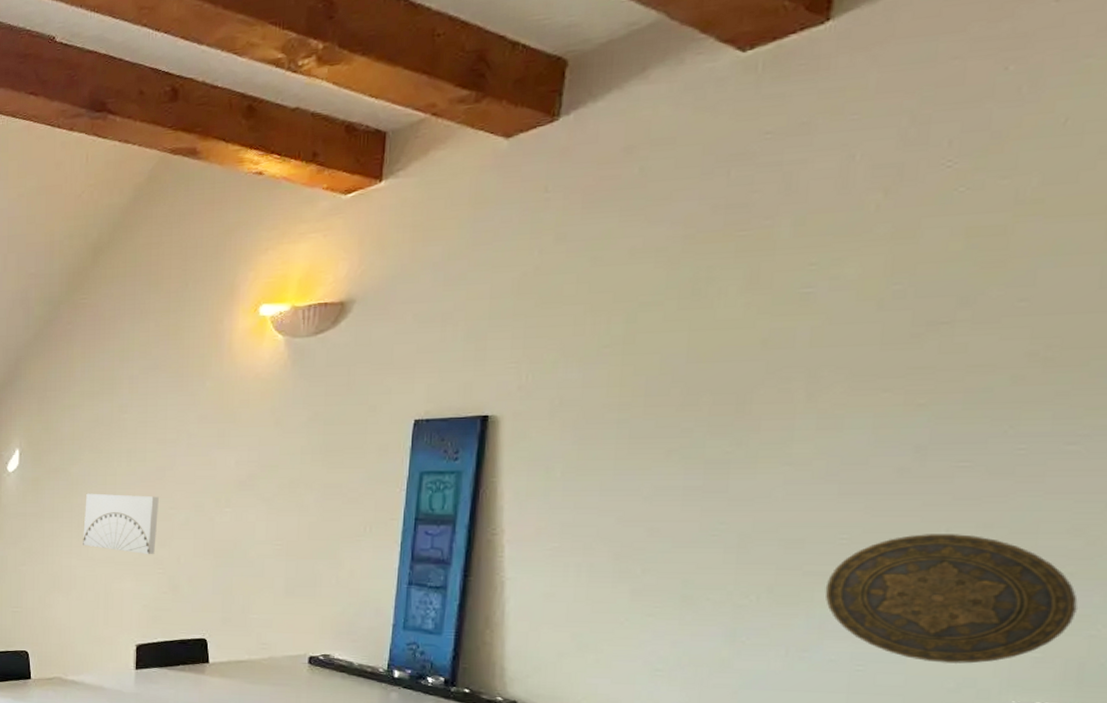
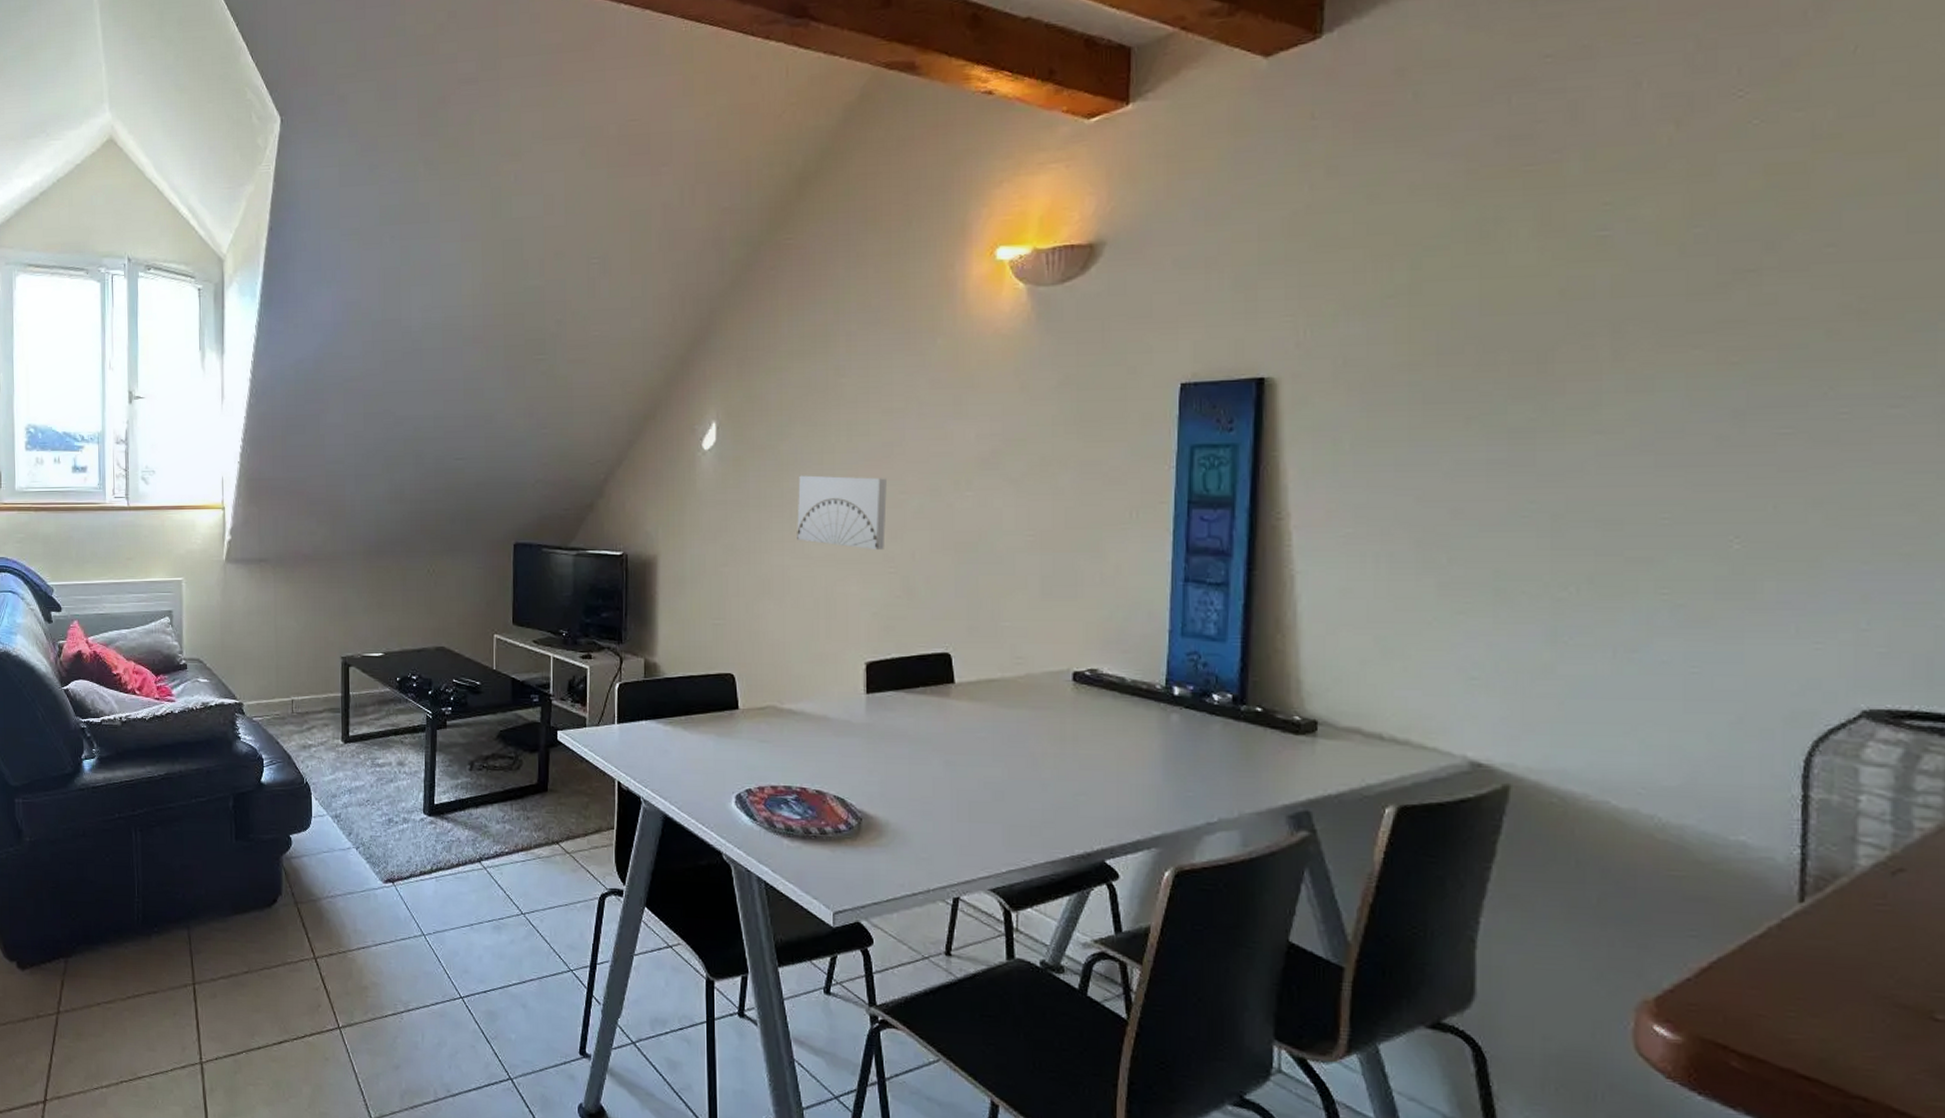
decorative plate: present [825,534,1079,665] -> none [1650,511,1921,663]

